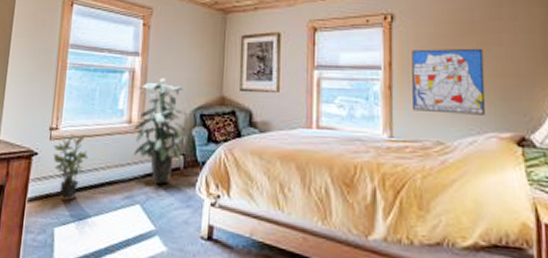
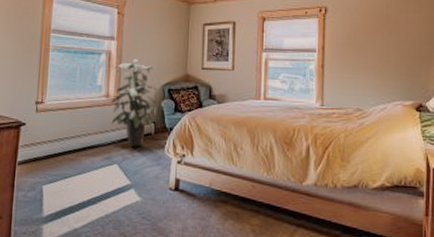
potted plant: present [53,134,89,201] -> none [39,107,71,163]
wall art: present [412,48,485,115] -> none [340,35,395,88]

